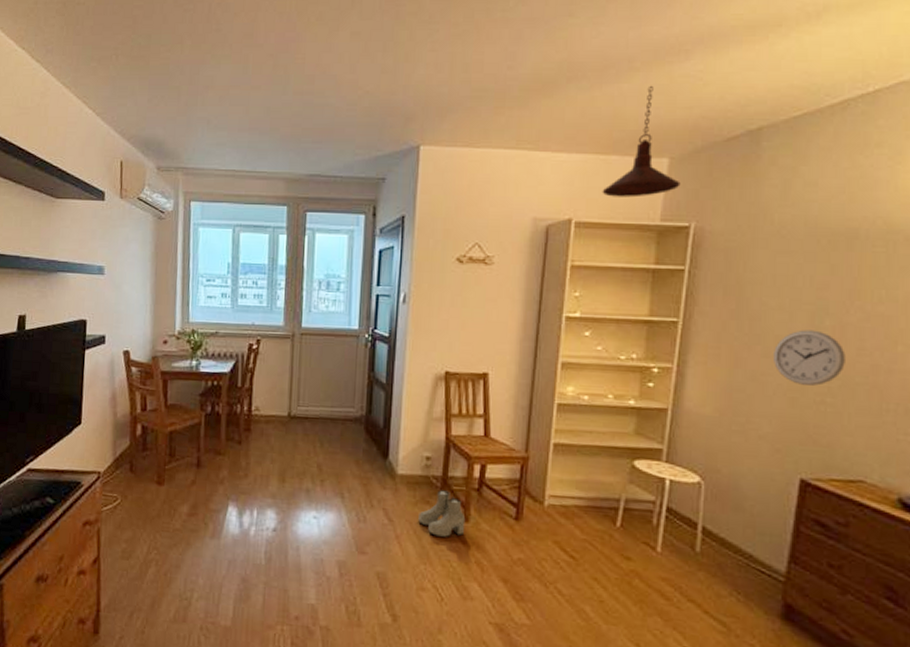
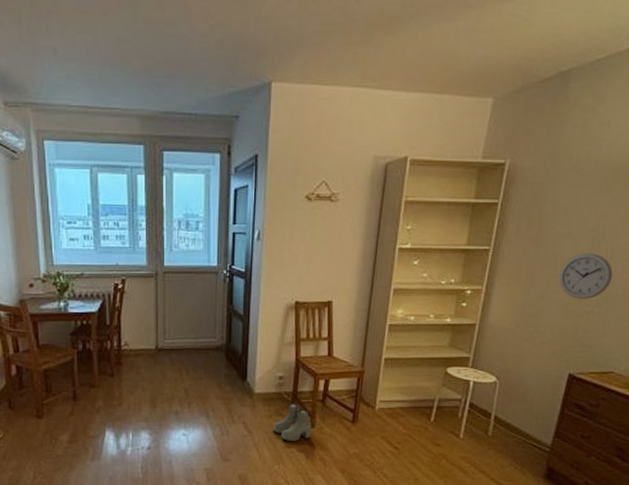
pendant light: present [602,85,681,198] -> none [434,24,501,136]

